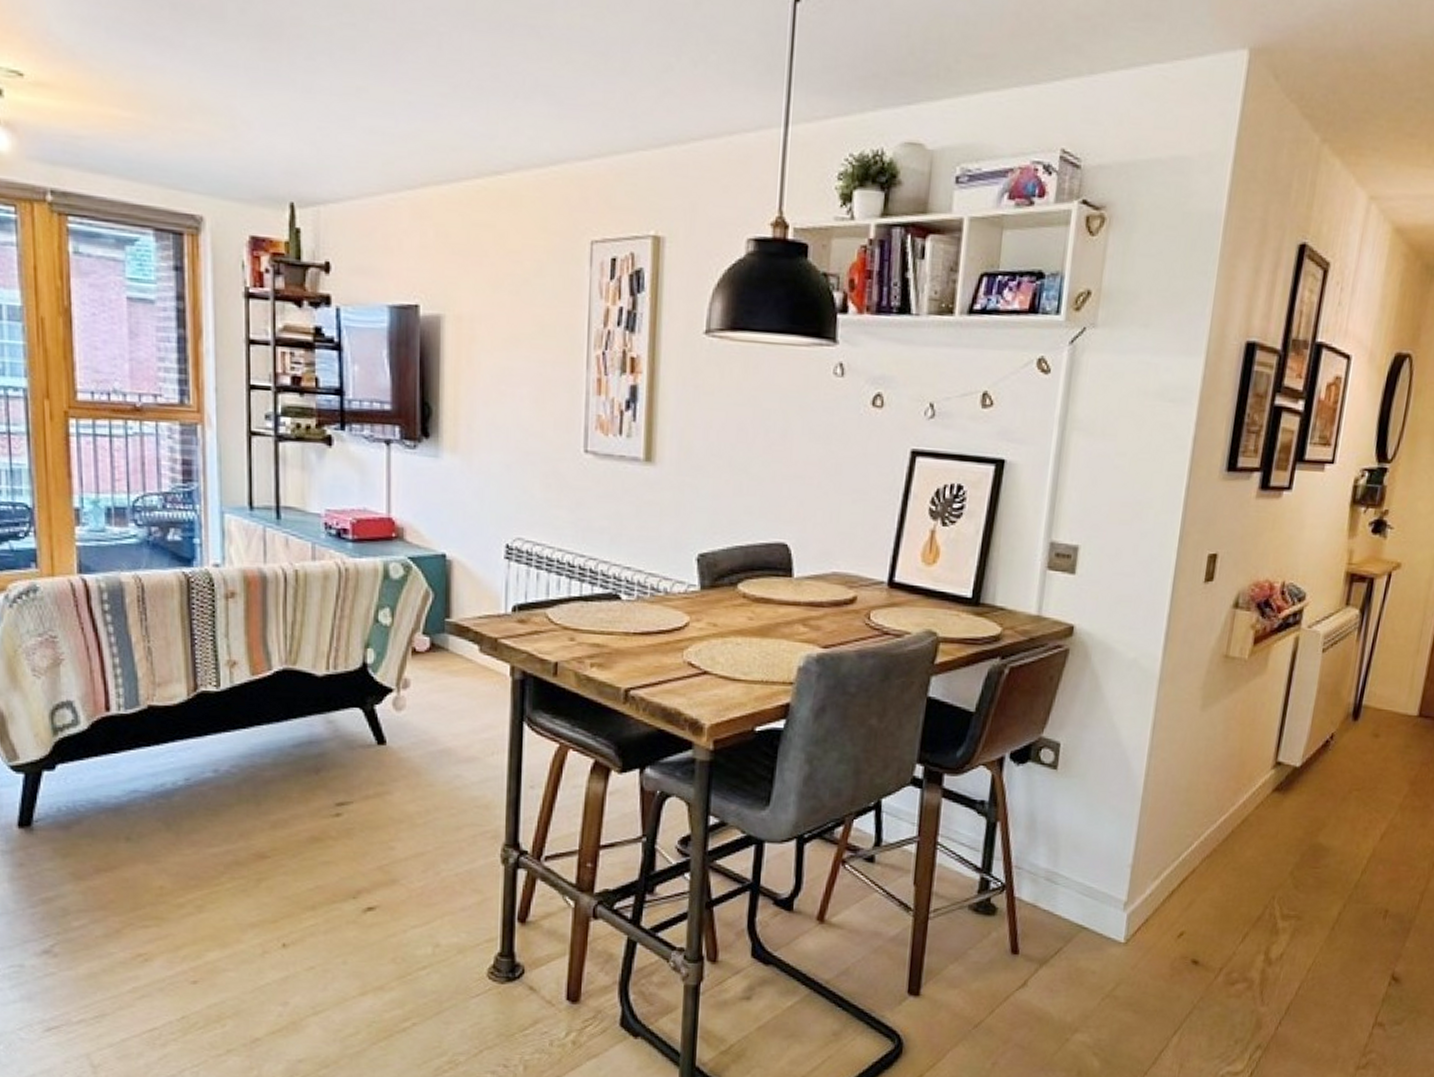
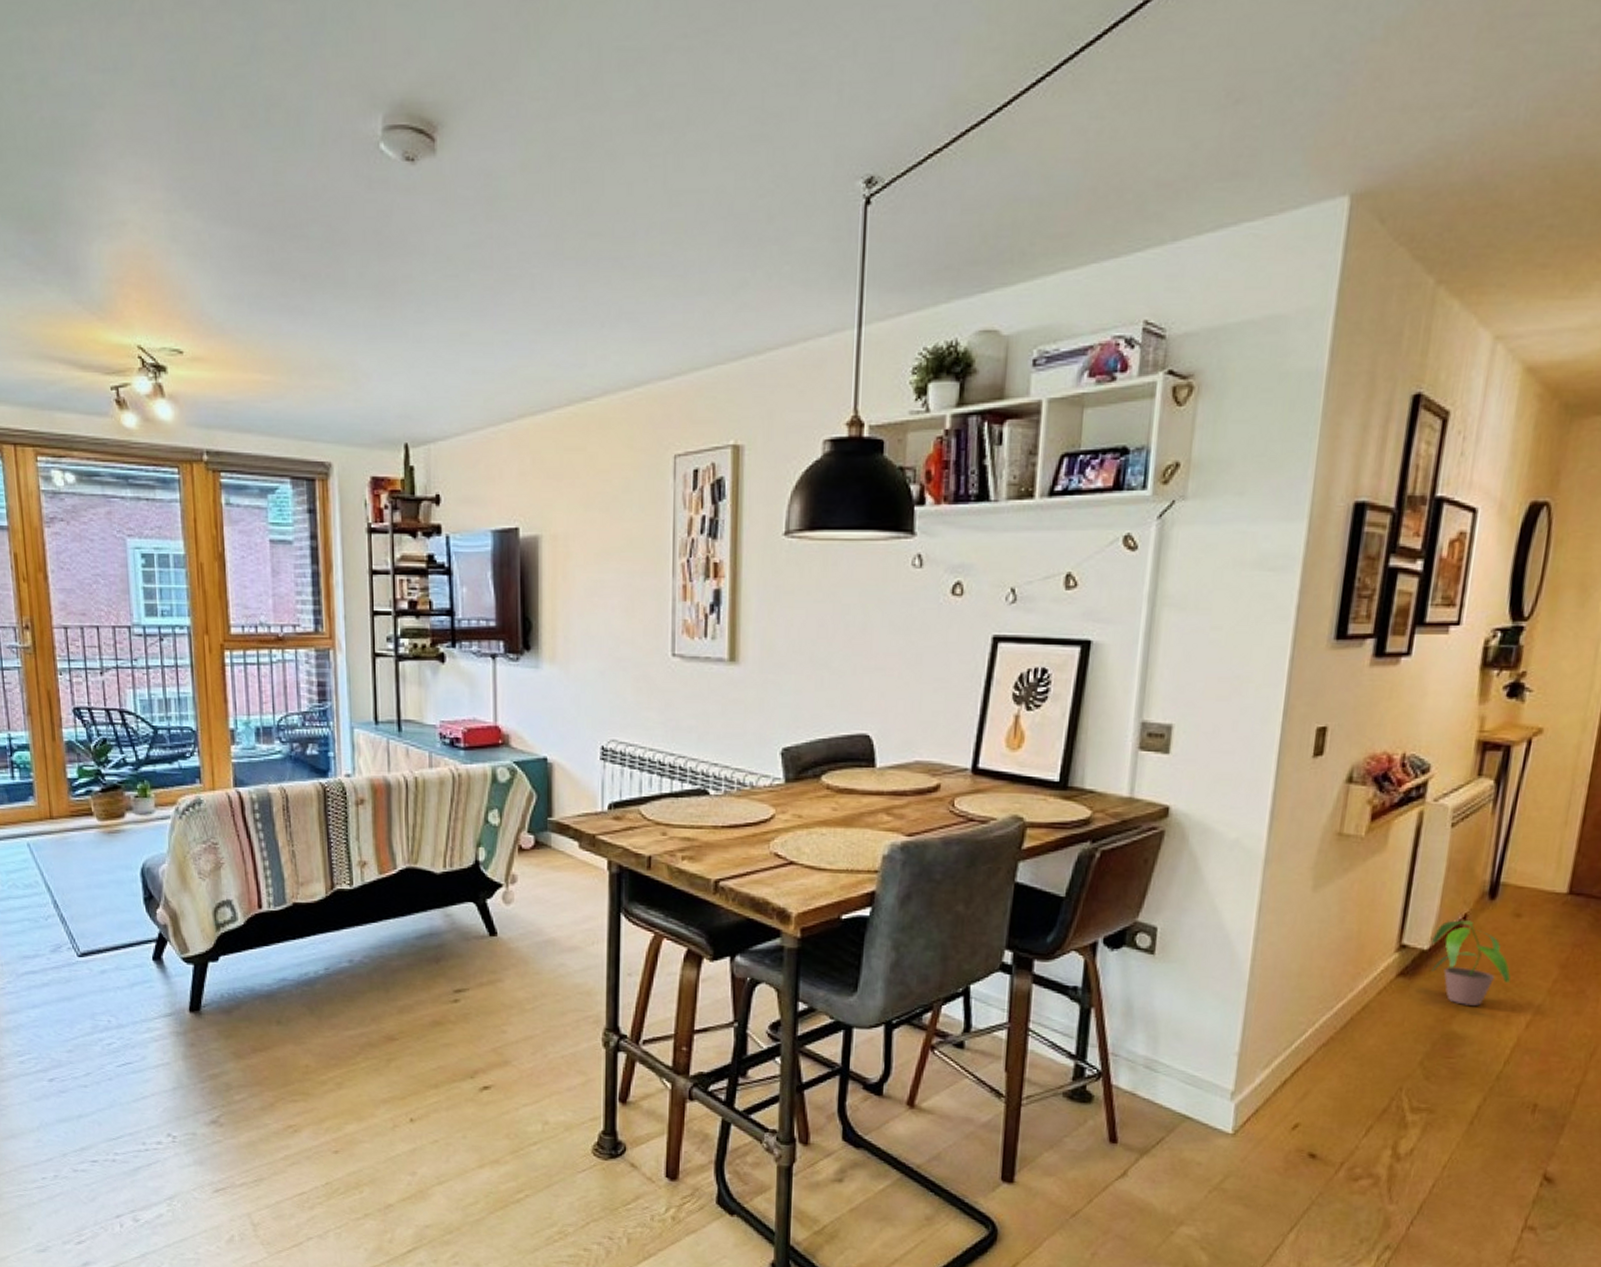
potted plant: none [1302,739,1369,819] -> present [1431,920,1511,1006]

